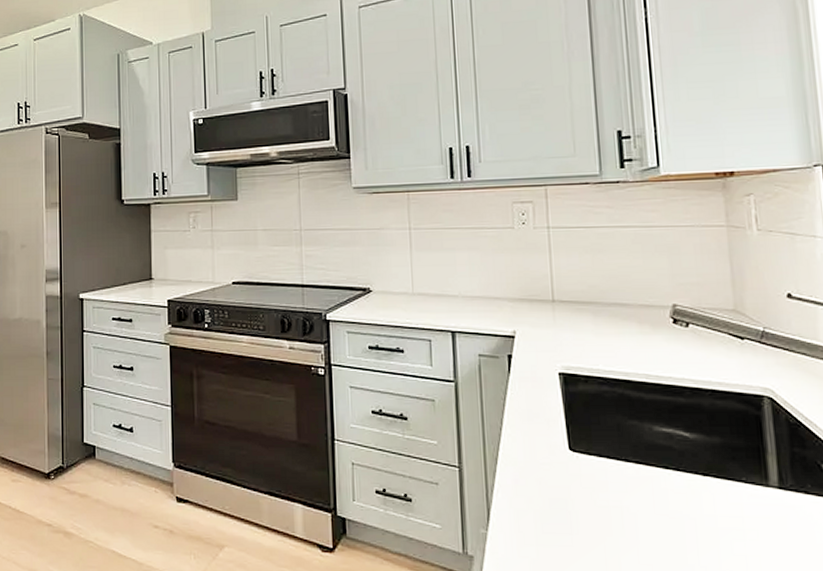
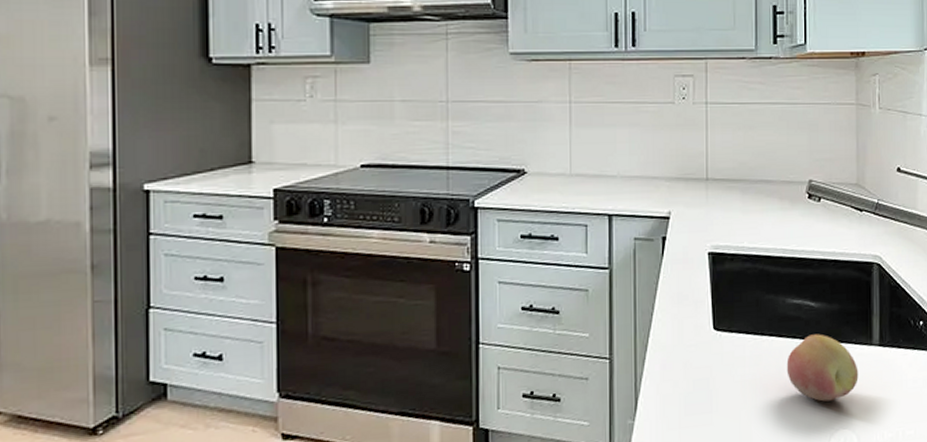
fruit: none [658,467,753,542] -> present [786,334,859,402]

